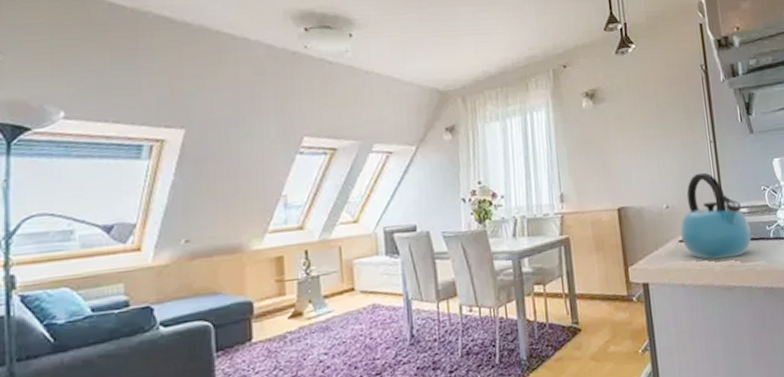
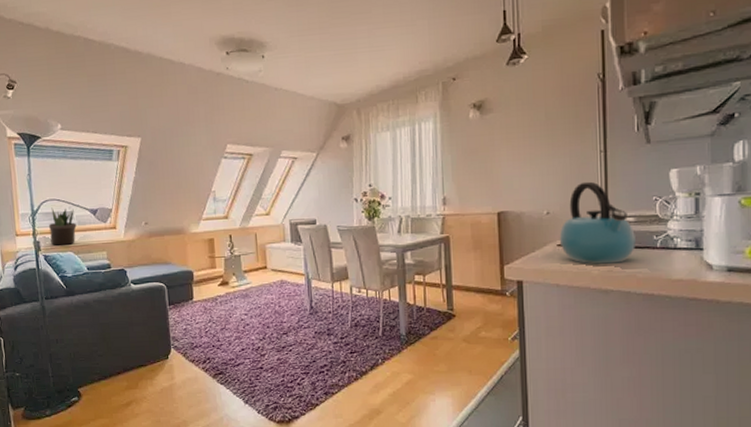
planter: none [31,225,79,280] -> present [48,207,77,246]

